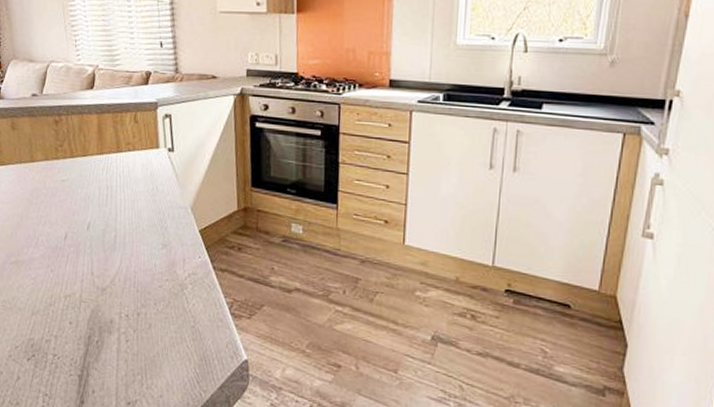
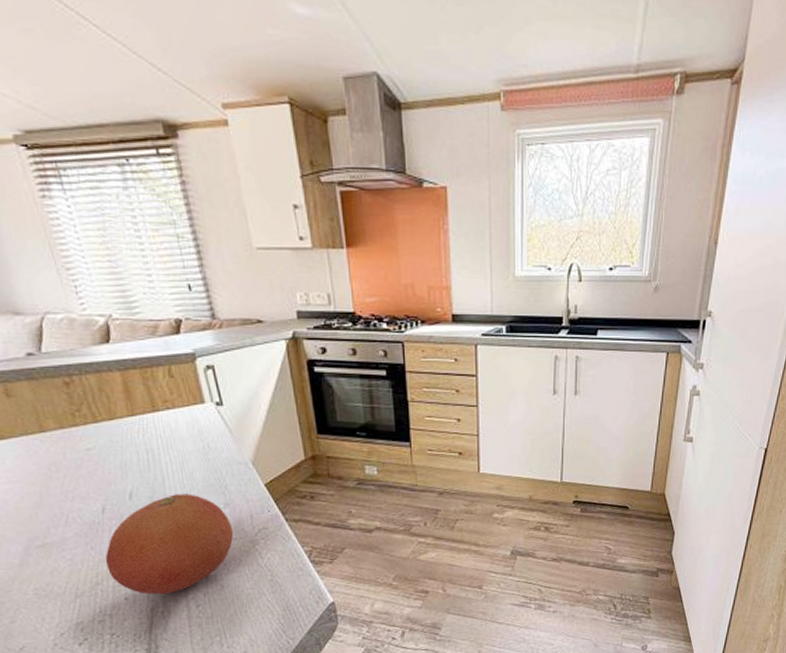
fruit: none [59,230,167,325] -> present [105,494,234,595]

